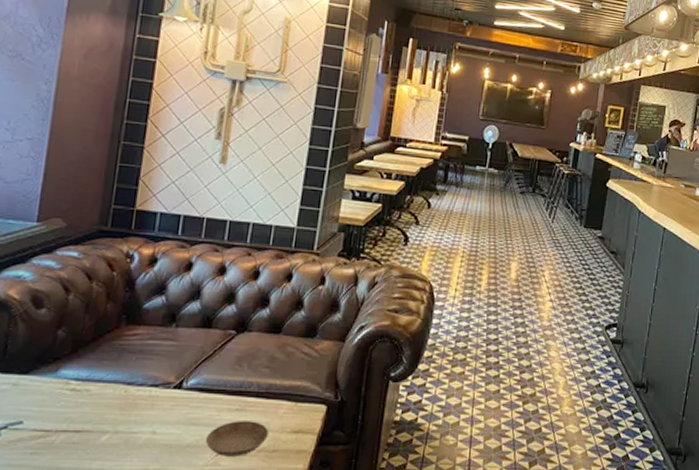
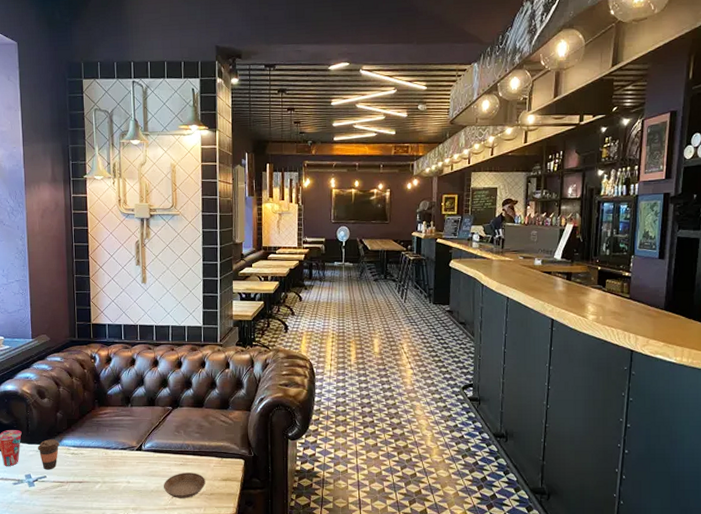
coffee cup: none [15,368,54,413] -> present [37,439,60,470]

